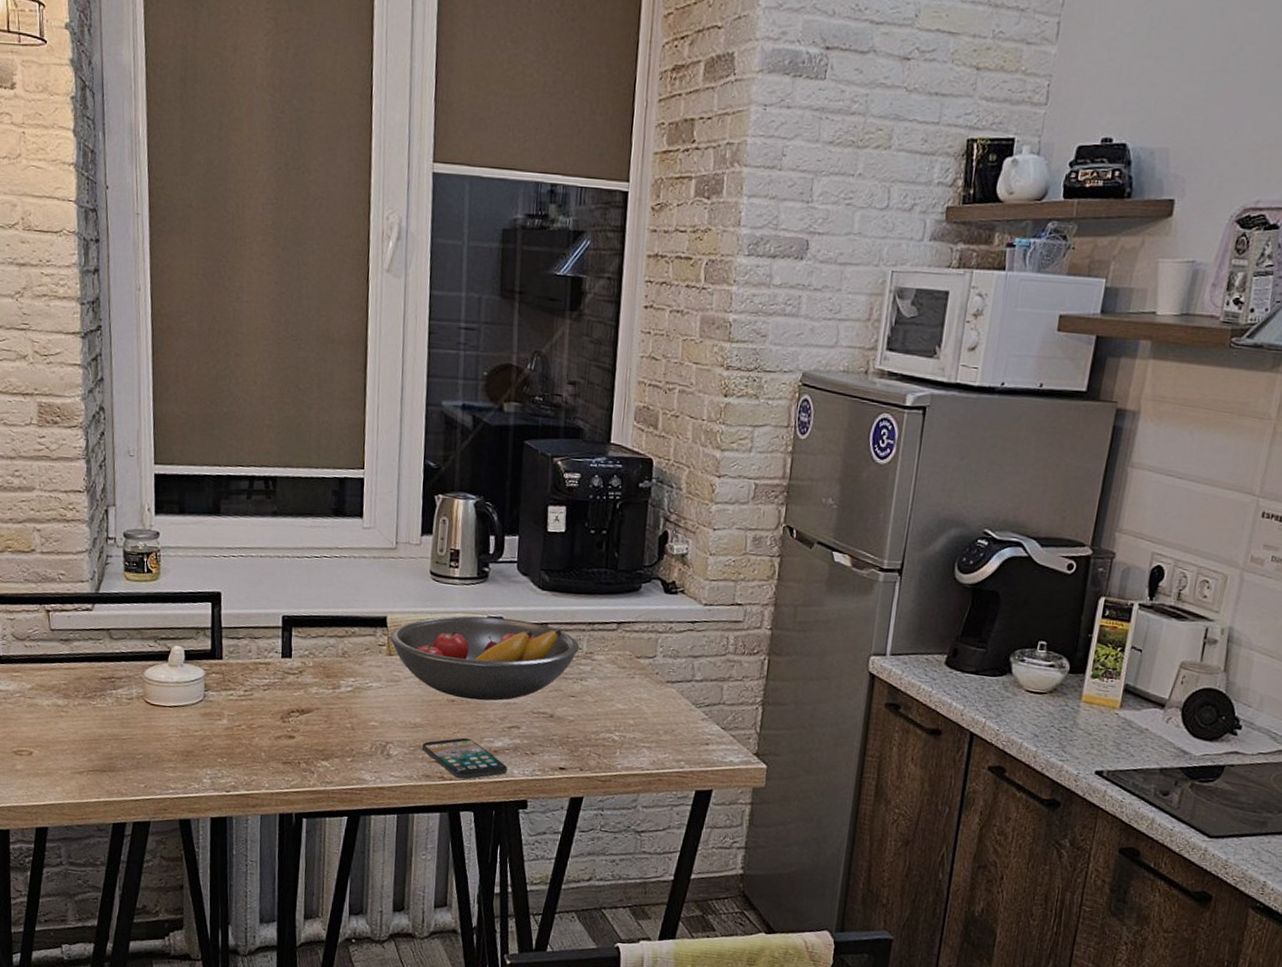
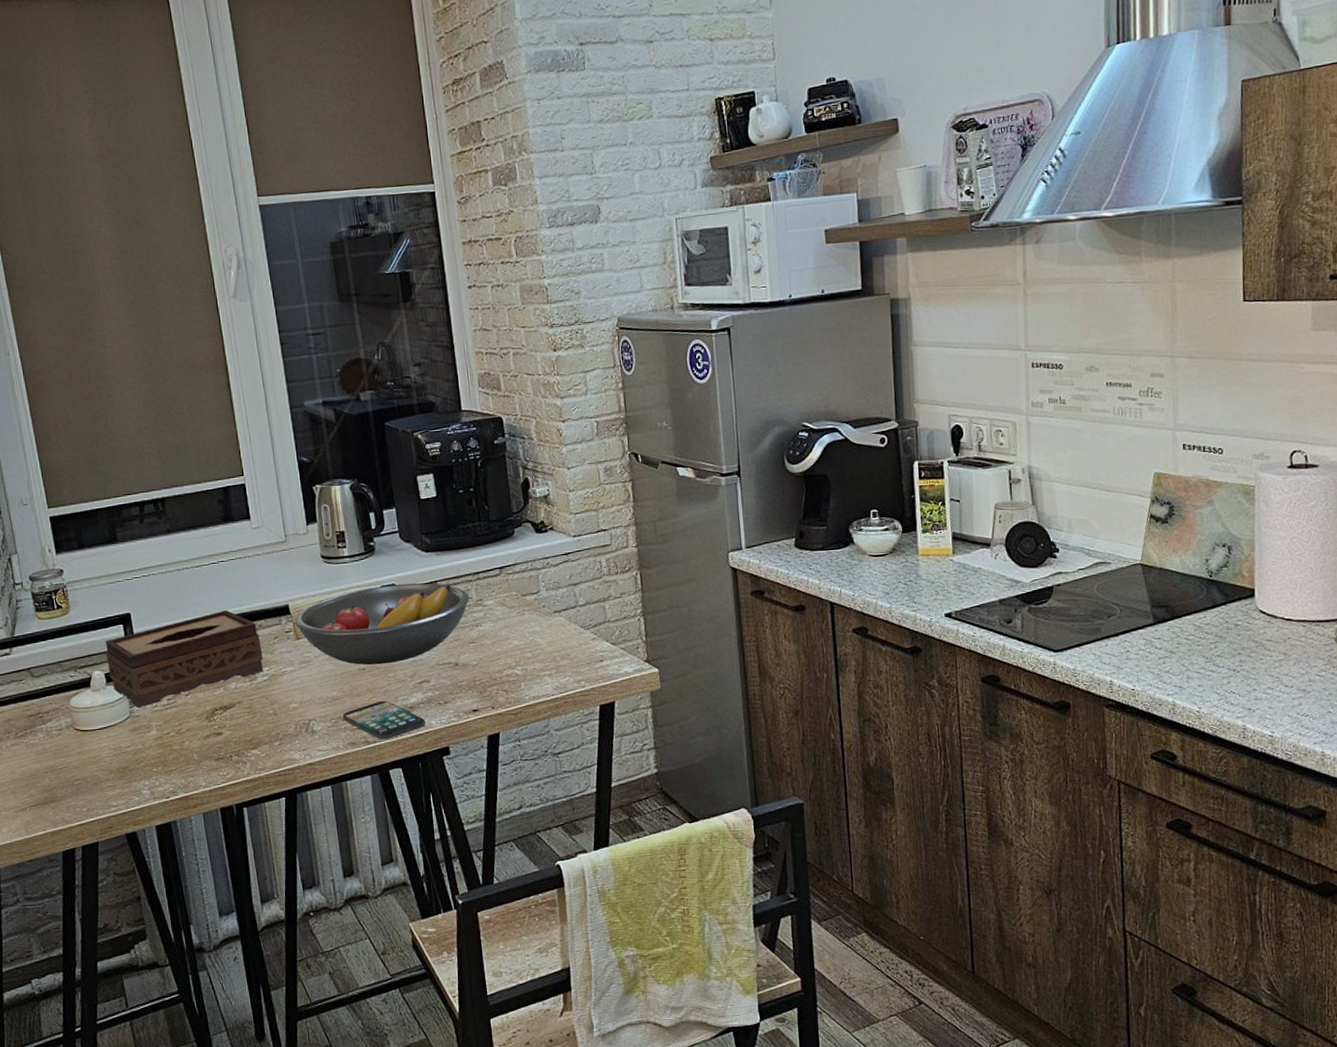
tissue box: none [189,608,351,694] -> present [106,609,263,709]

